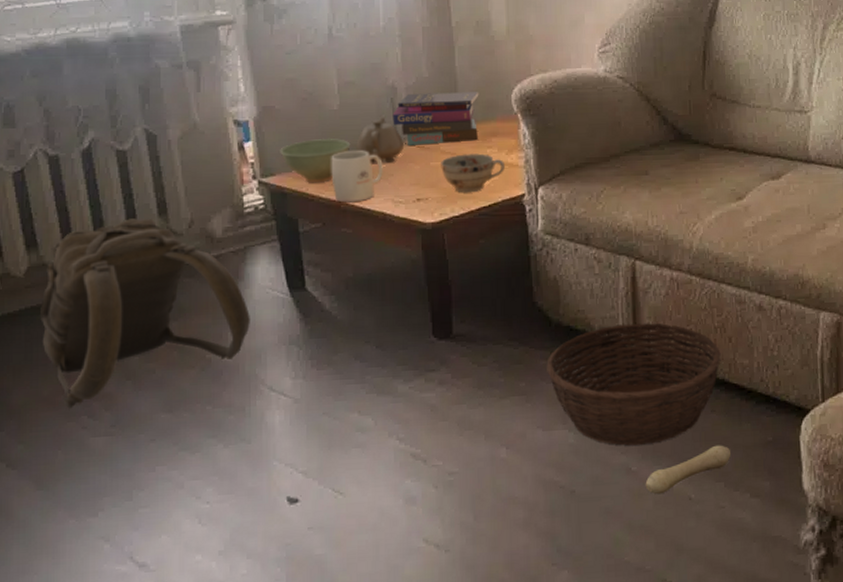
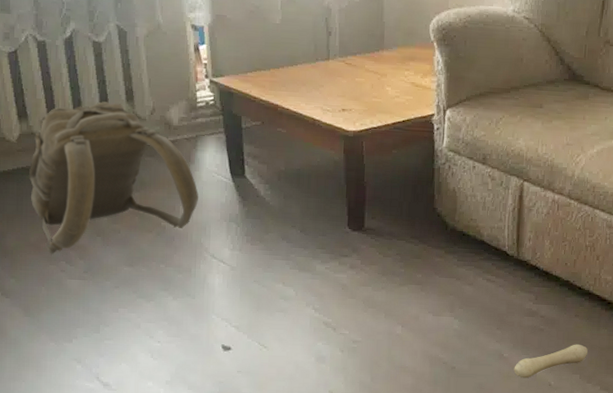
bowl: present [280,138,351,183] -> none [229,47,289,87]
mug: present [331,150,383,203] -> none [271,60,315,107]
teapot: present [355,113,405,163] -> none [292,31,335,75]
books: present [392,92,479,145] -> none [326,15,402,63]
teacup: present [441,153,506,192] -> none [364,73,420,108]
basket: present [547,323,721,446] -> none [440,234,589,337]

